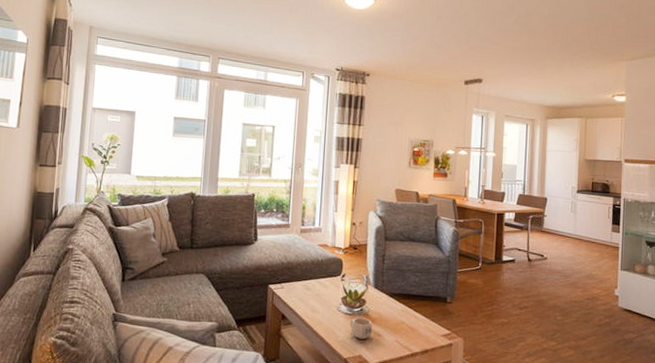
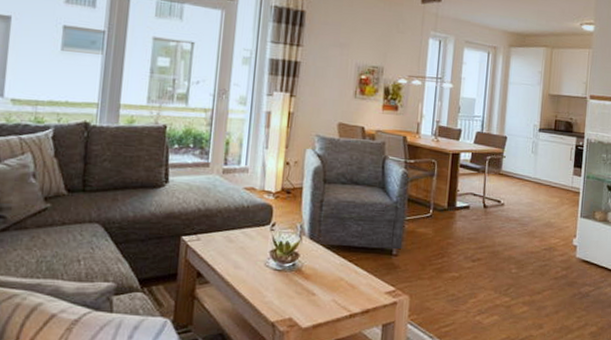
mug: present [350,317,373,339] -> none [279,274,307,299]

